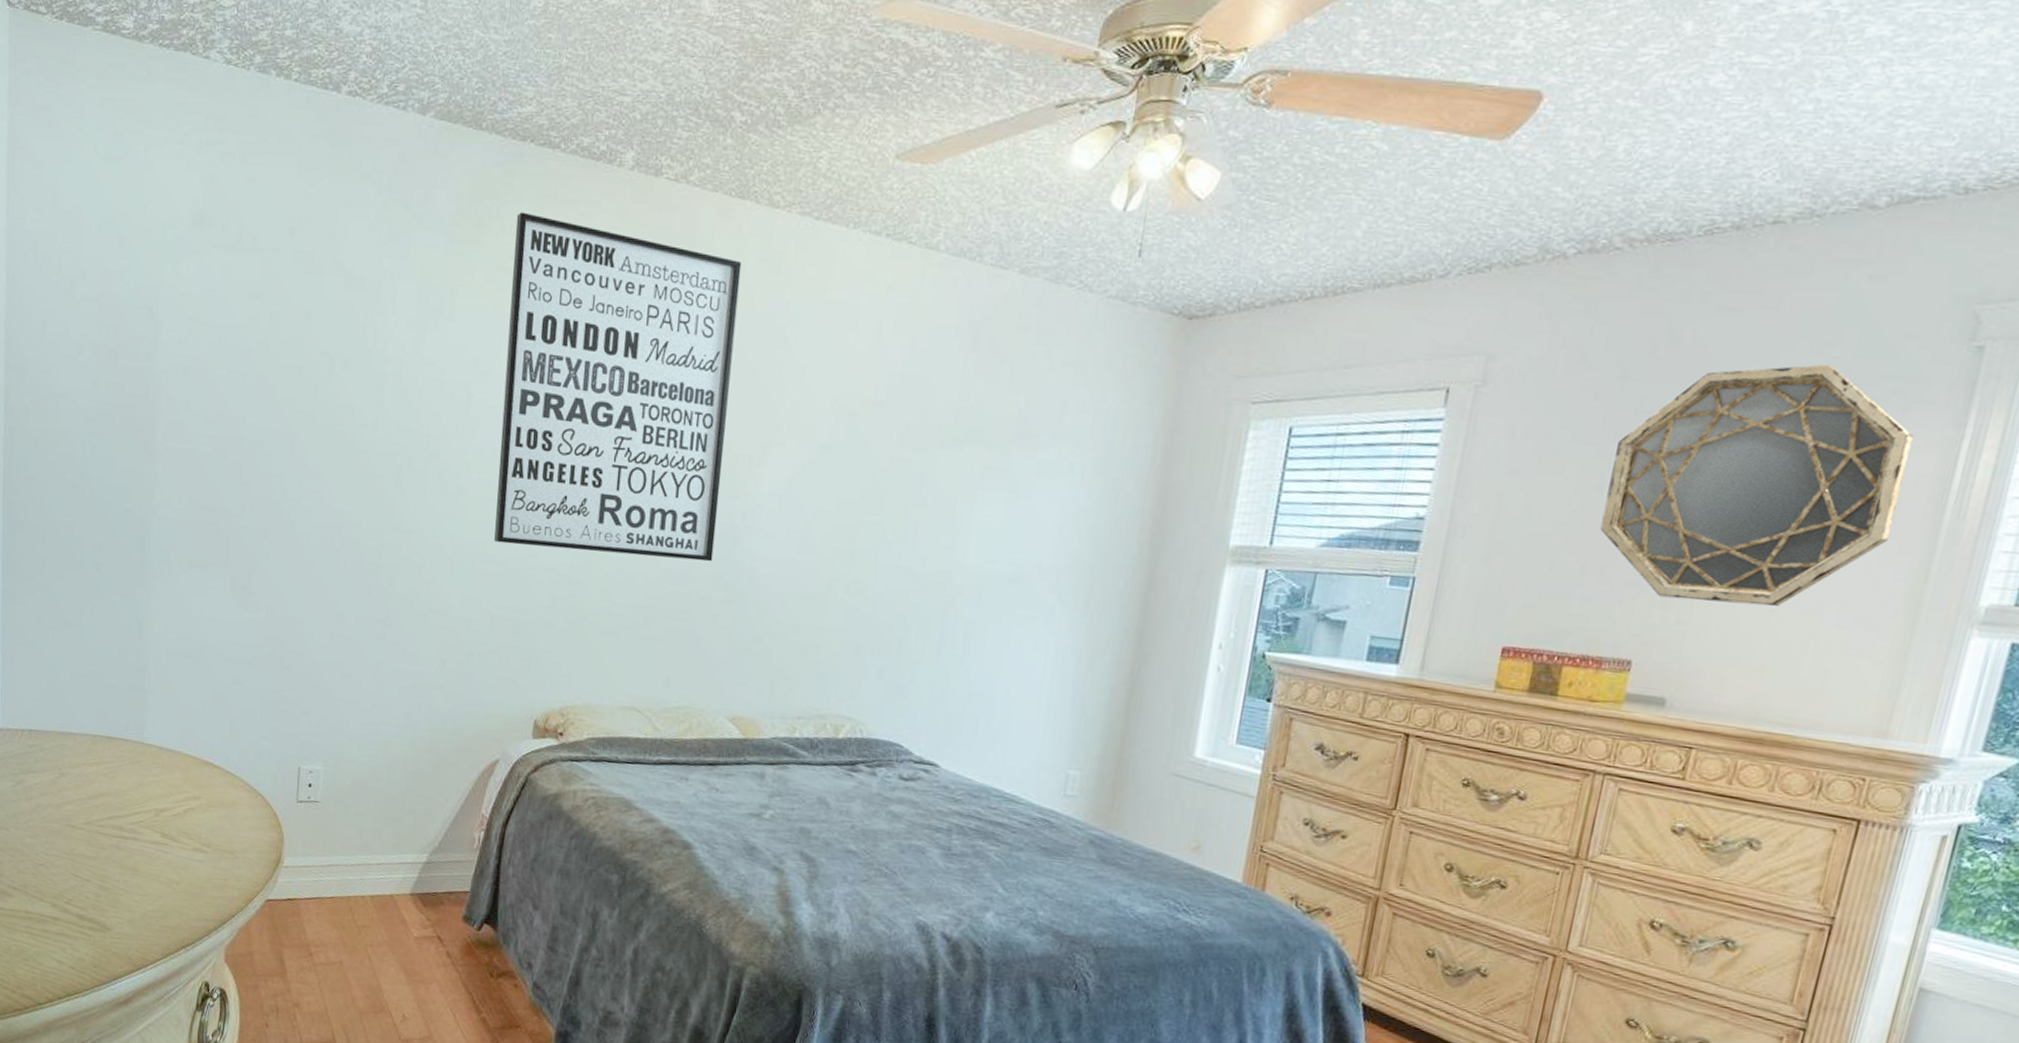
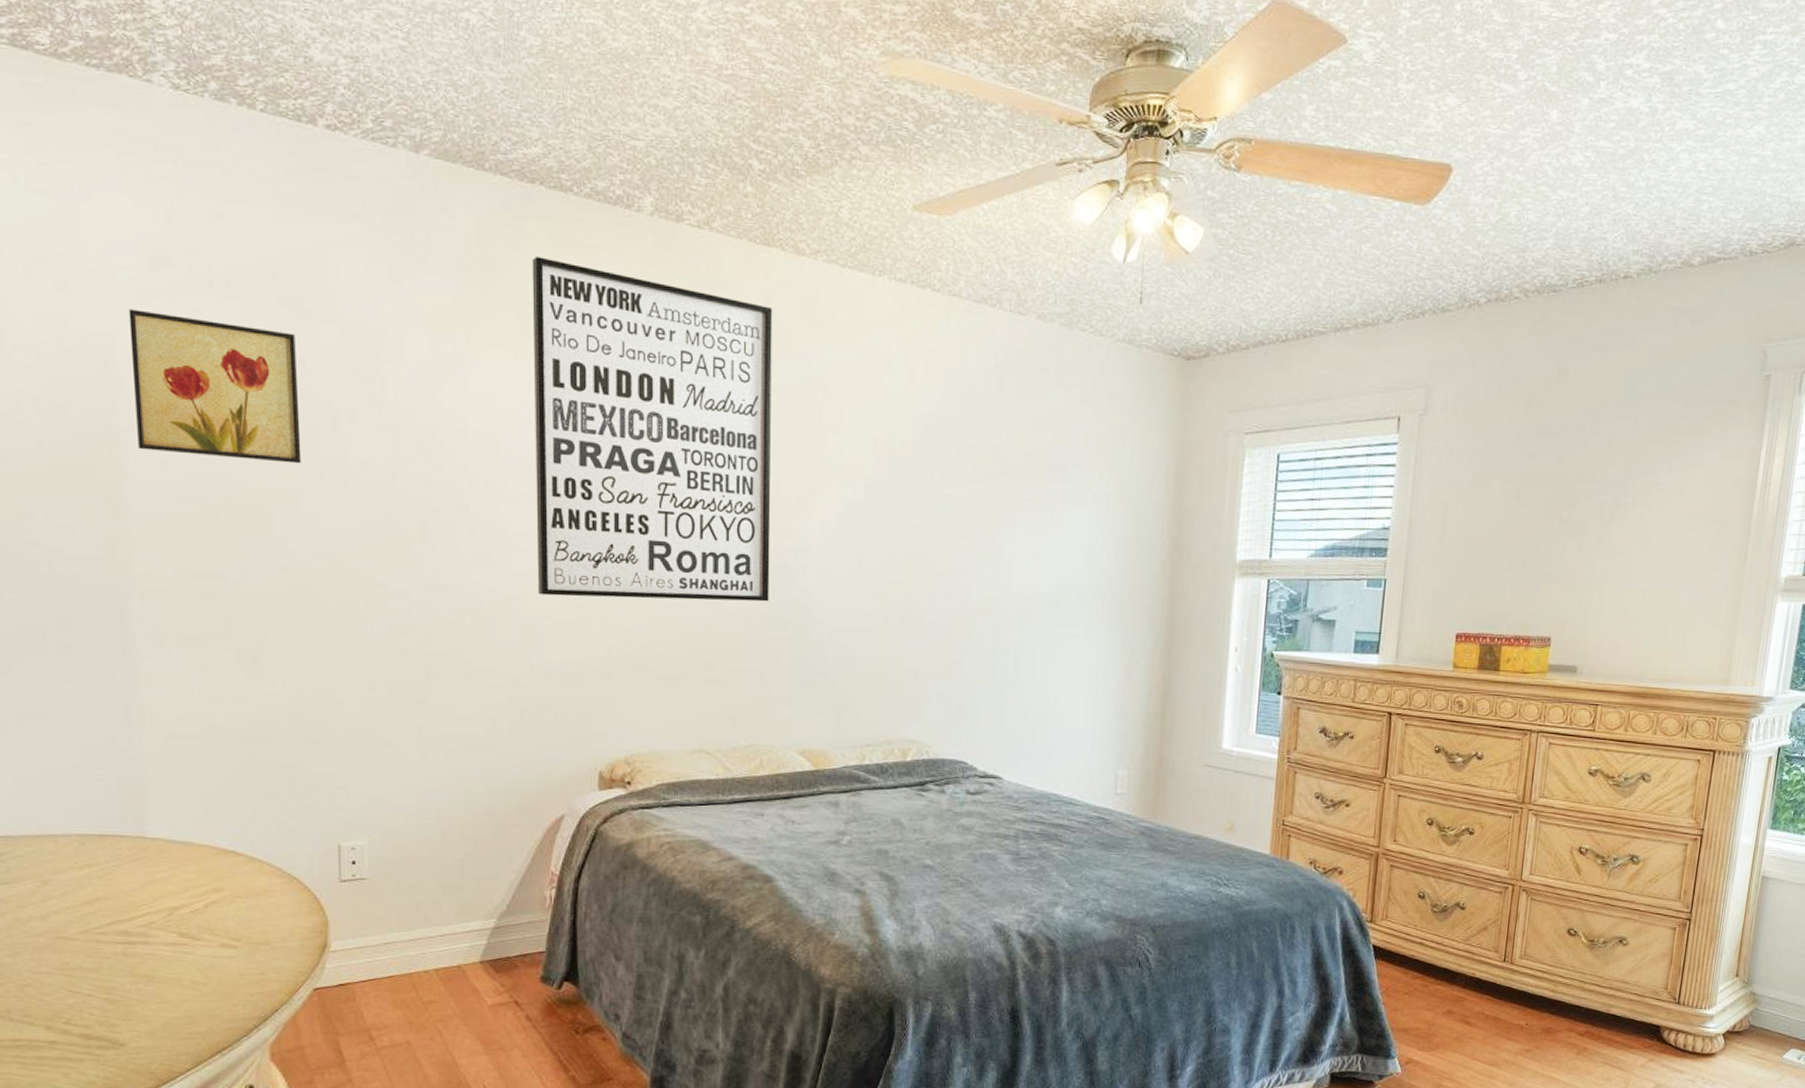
wall art: none [169,264,305,408] -> present [128,309,302,464]
home mirror: present [1600,364,1913,607] -> none [1520,391,1729,587]

